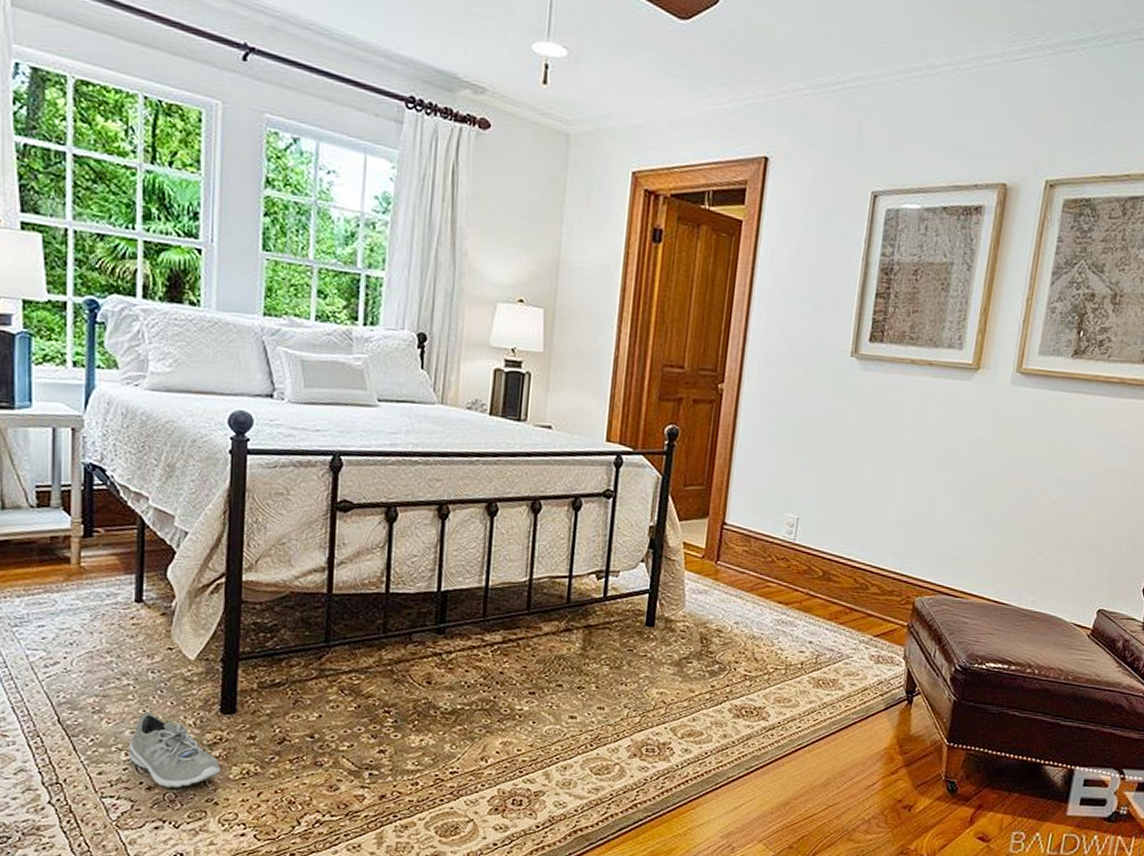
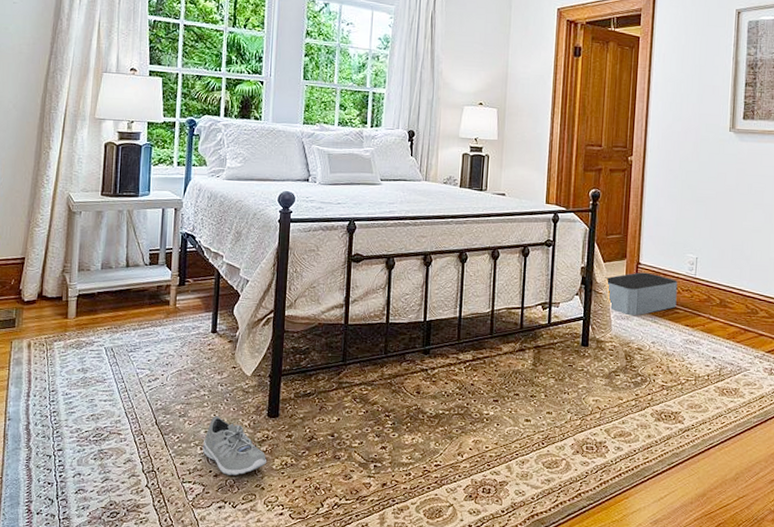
storage bin: none [679,534,772,590] -> present [605,272,678,316]

